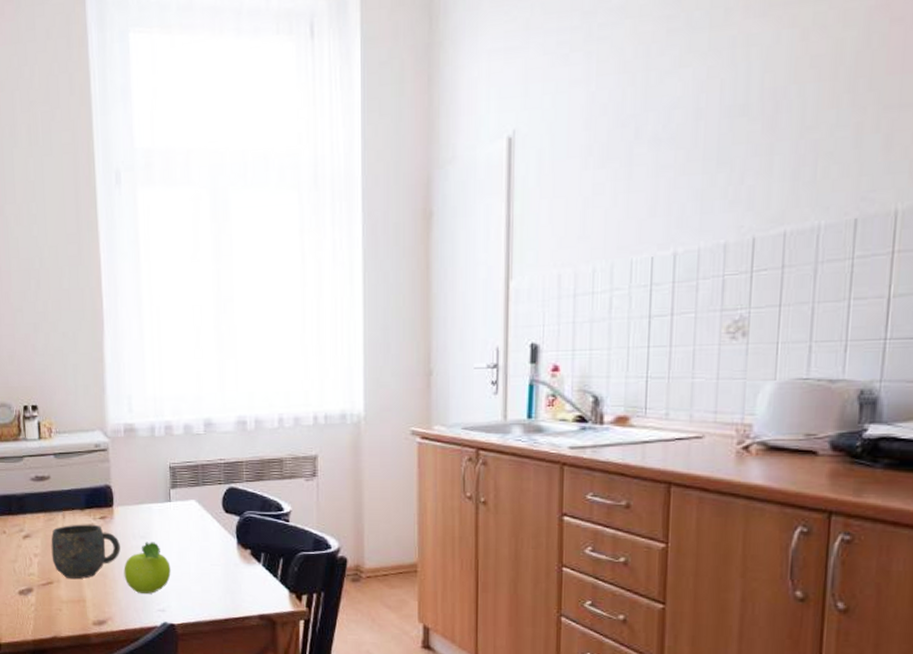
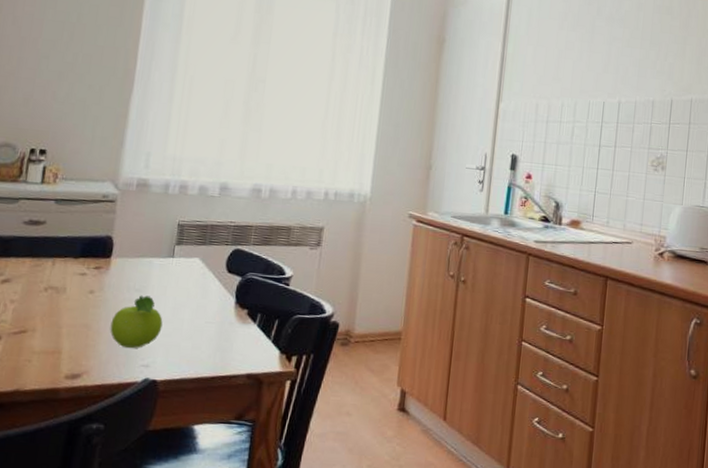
mug: present [51,524,120,580] -> none [30,272,112,329]

